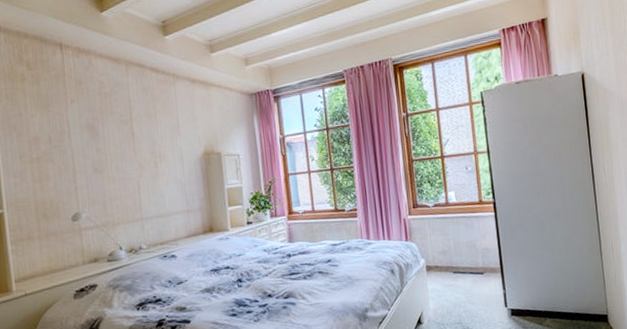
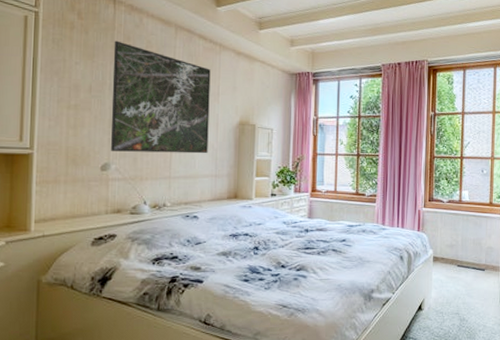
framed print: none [66,86,177,200] -> present [110,40,211,154]

